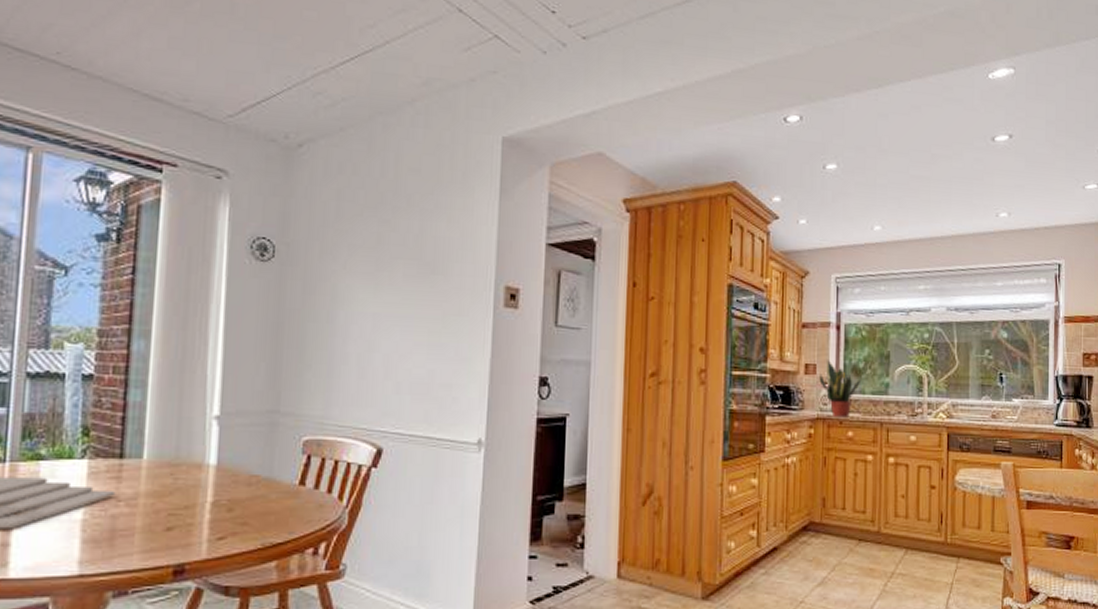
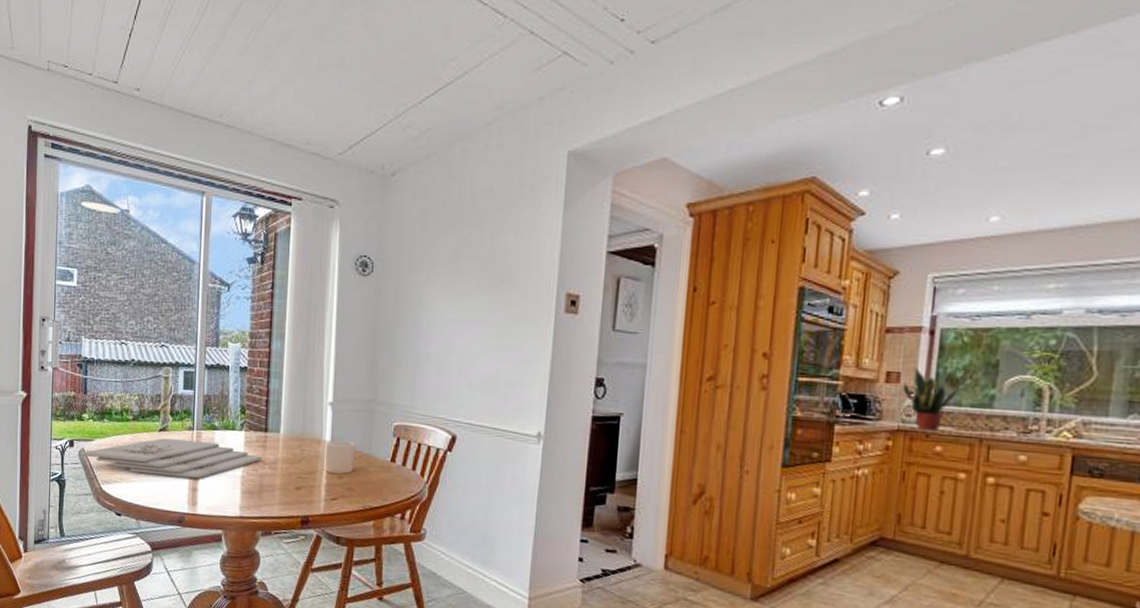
mug: none [209,462,251,507] -> present [325,440,355,475]

